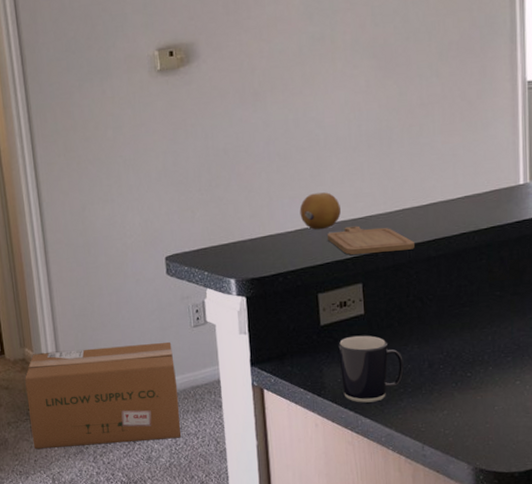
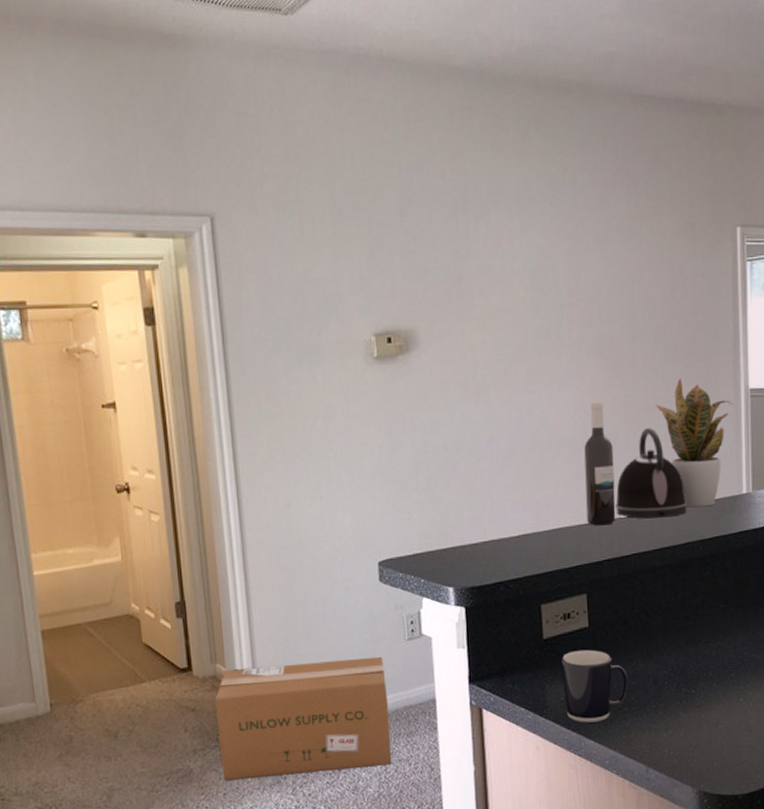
fruit: present [299,192,341,230] -> none [523,496,565,536]
chopping board: present [326,226,414,255] -> none [550,532,640,564]
wine bottle: none [358,101,391,219] -> present [583,402,616,526]
kettle: none [389,123,463,211] -> present [614,427,688,519]
potted plant: none [430,75,510,199] -> present [656,378,733,508]

